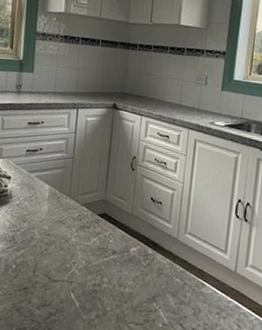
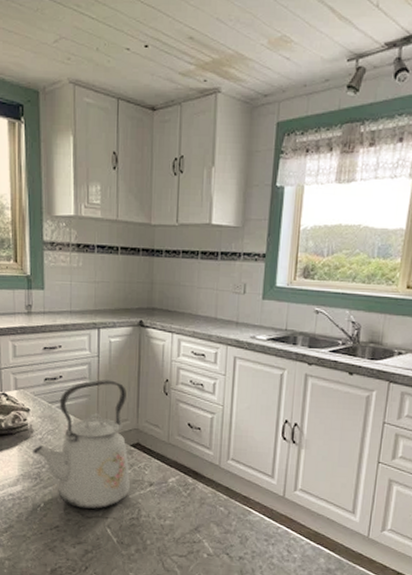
kettle: none [10,154,98,274] -> present [33,380,131,509]

